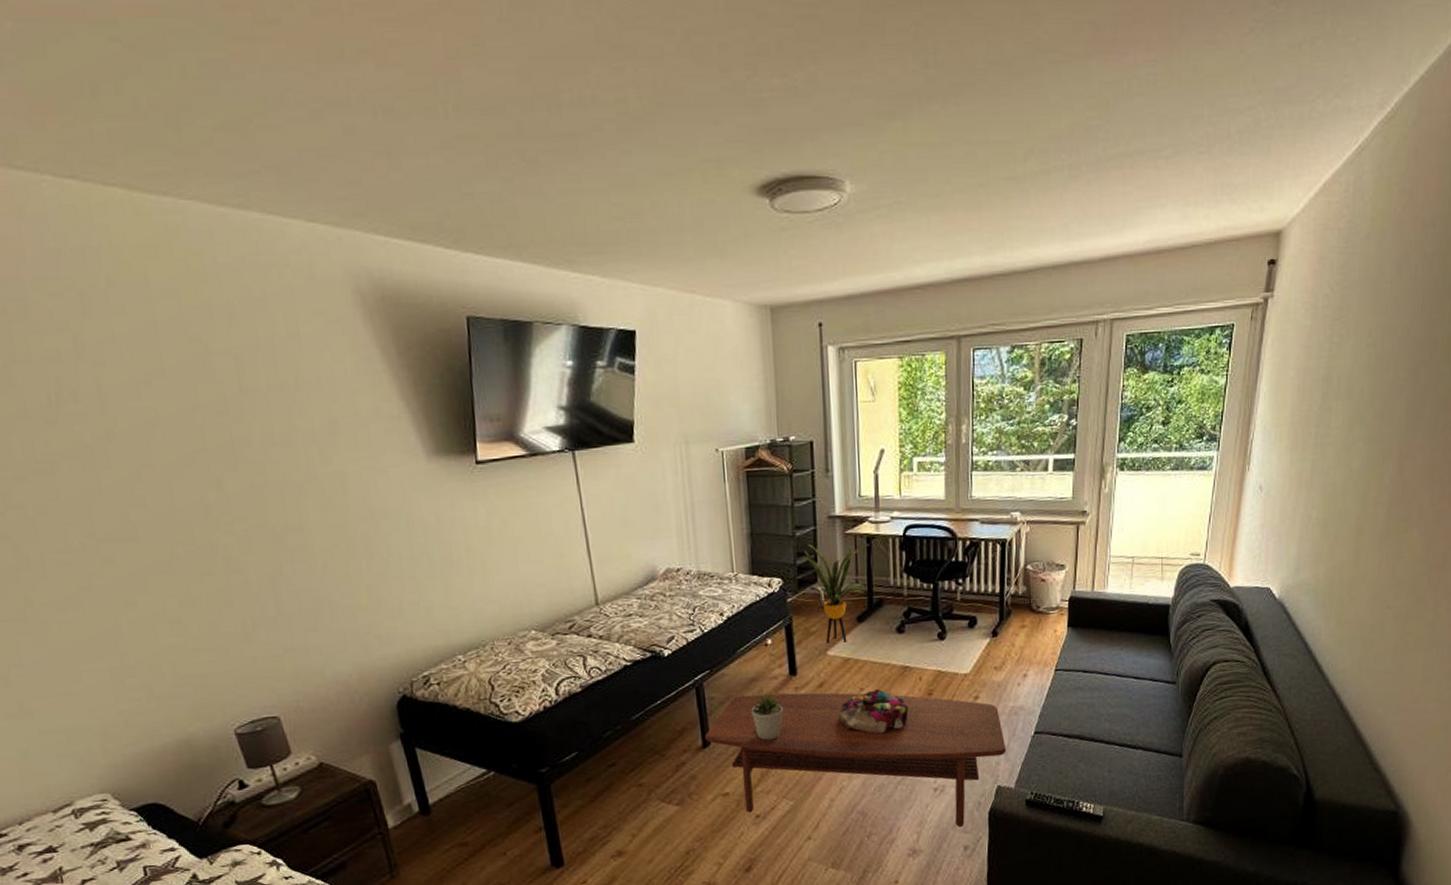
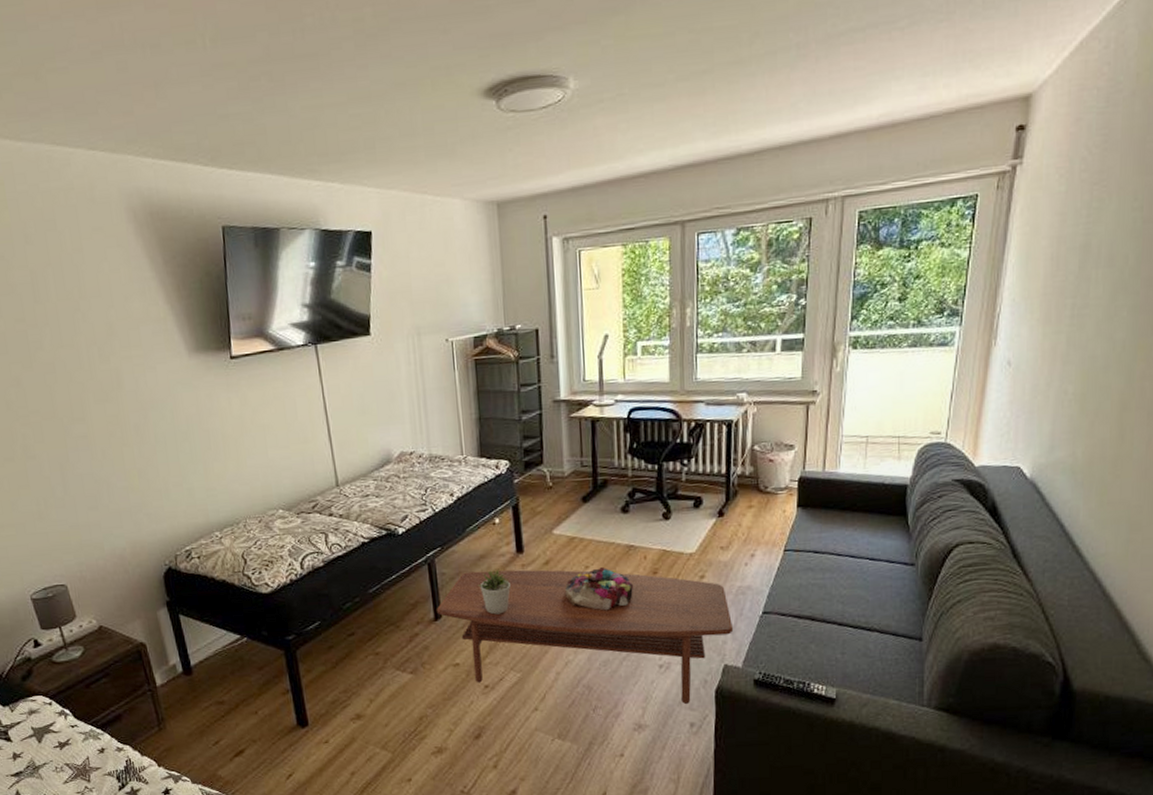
house plant: present [802,543,870,644] -> none [528,426,594,523]

